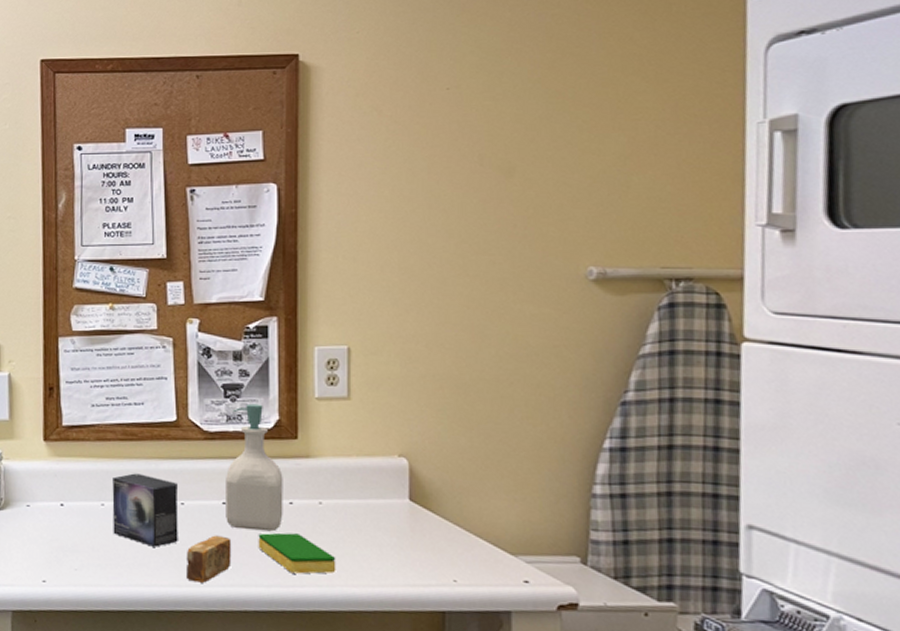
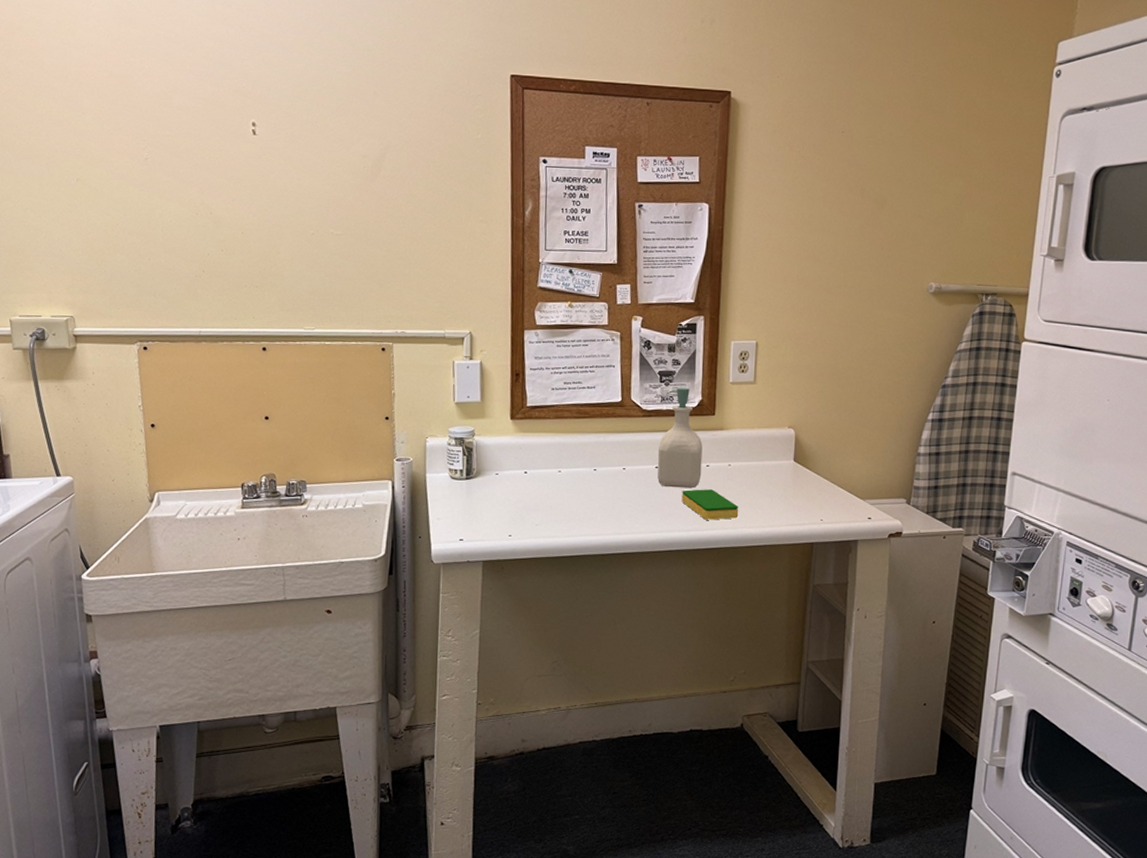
small box: present [112,473,179,547] -> none [567,445,621,504]
soap bar: present [185,535,232,583] -> none [625,493,662,531]

